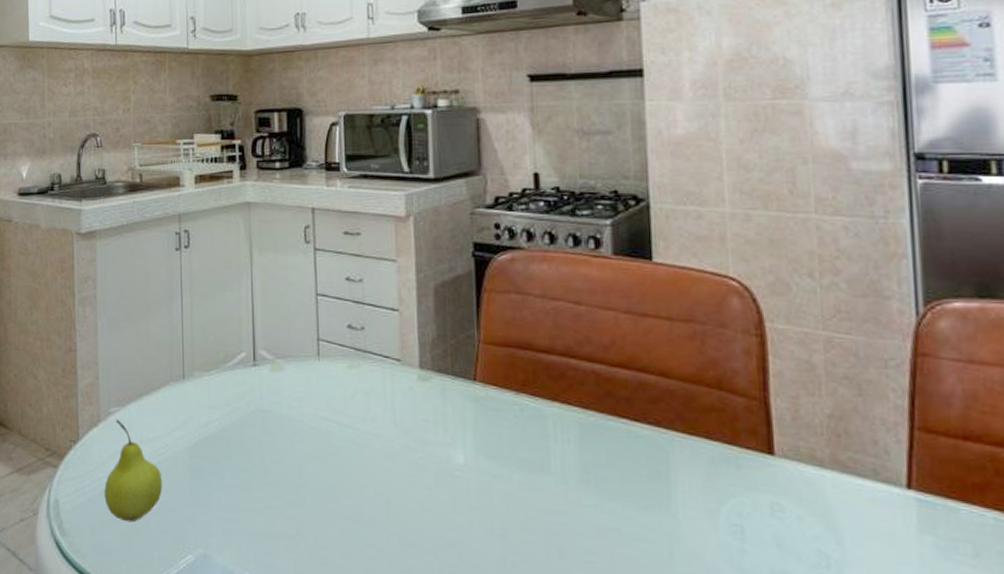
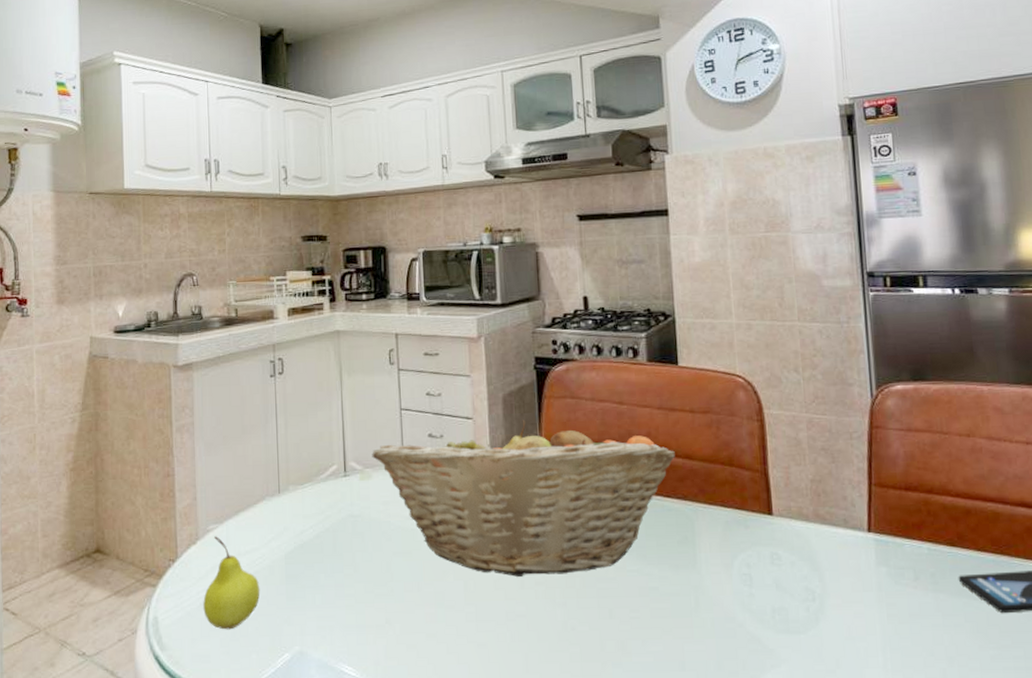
fruit basket: none [284,315,646,501] -> present [372,420,675,577]

